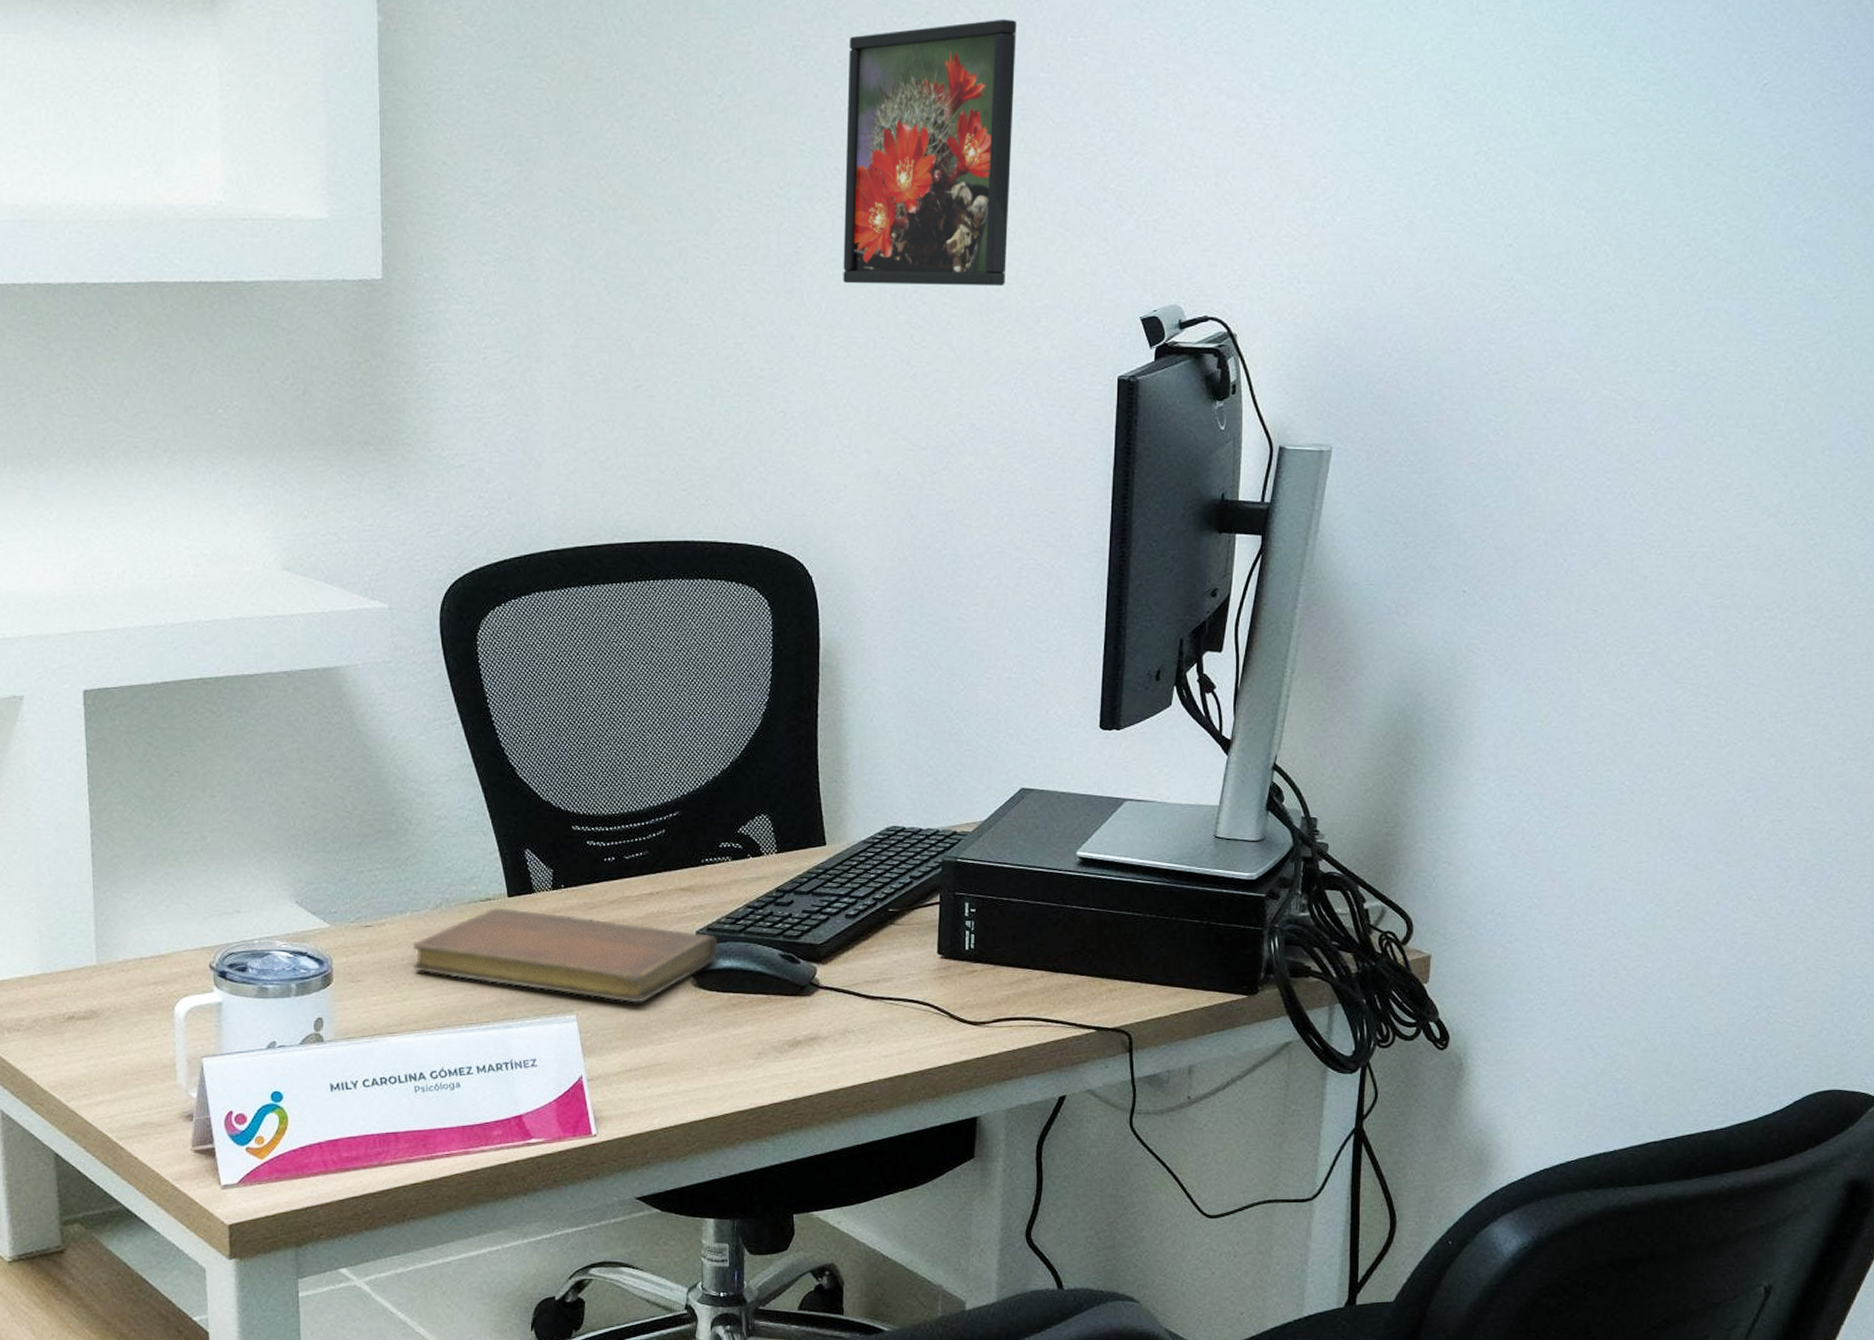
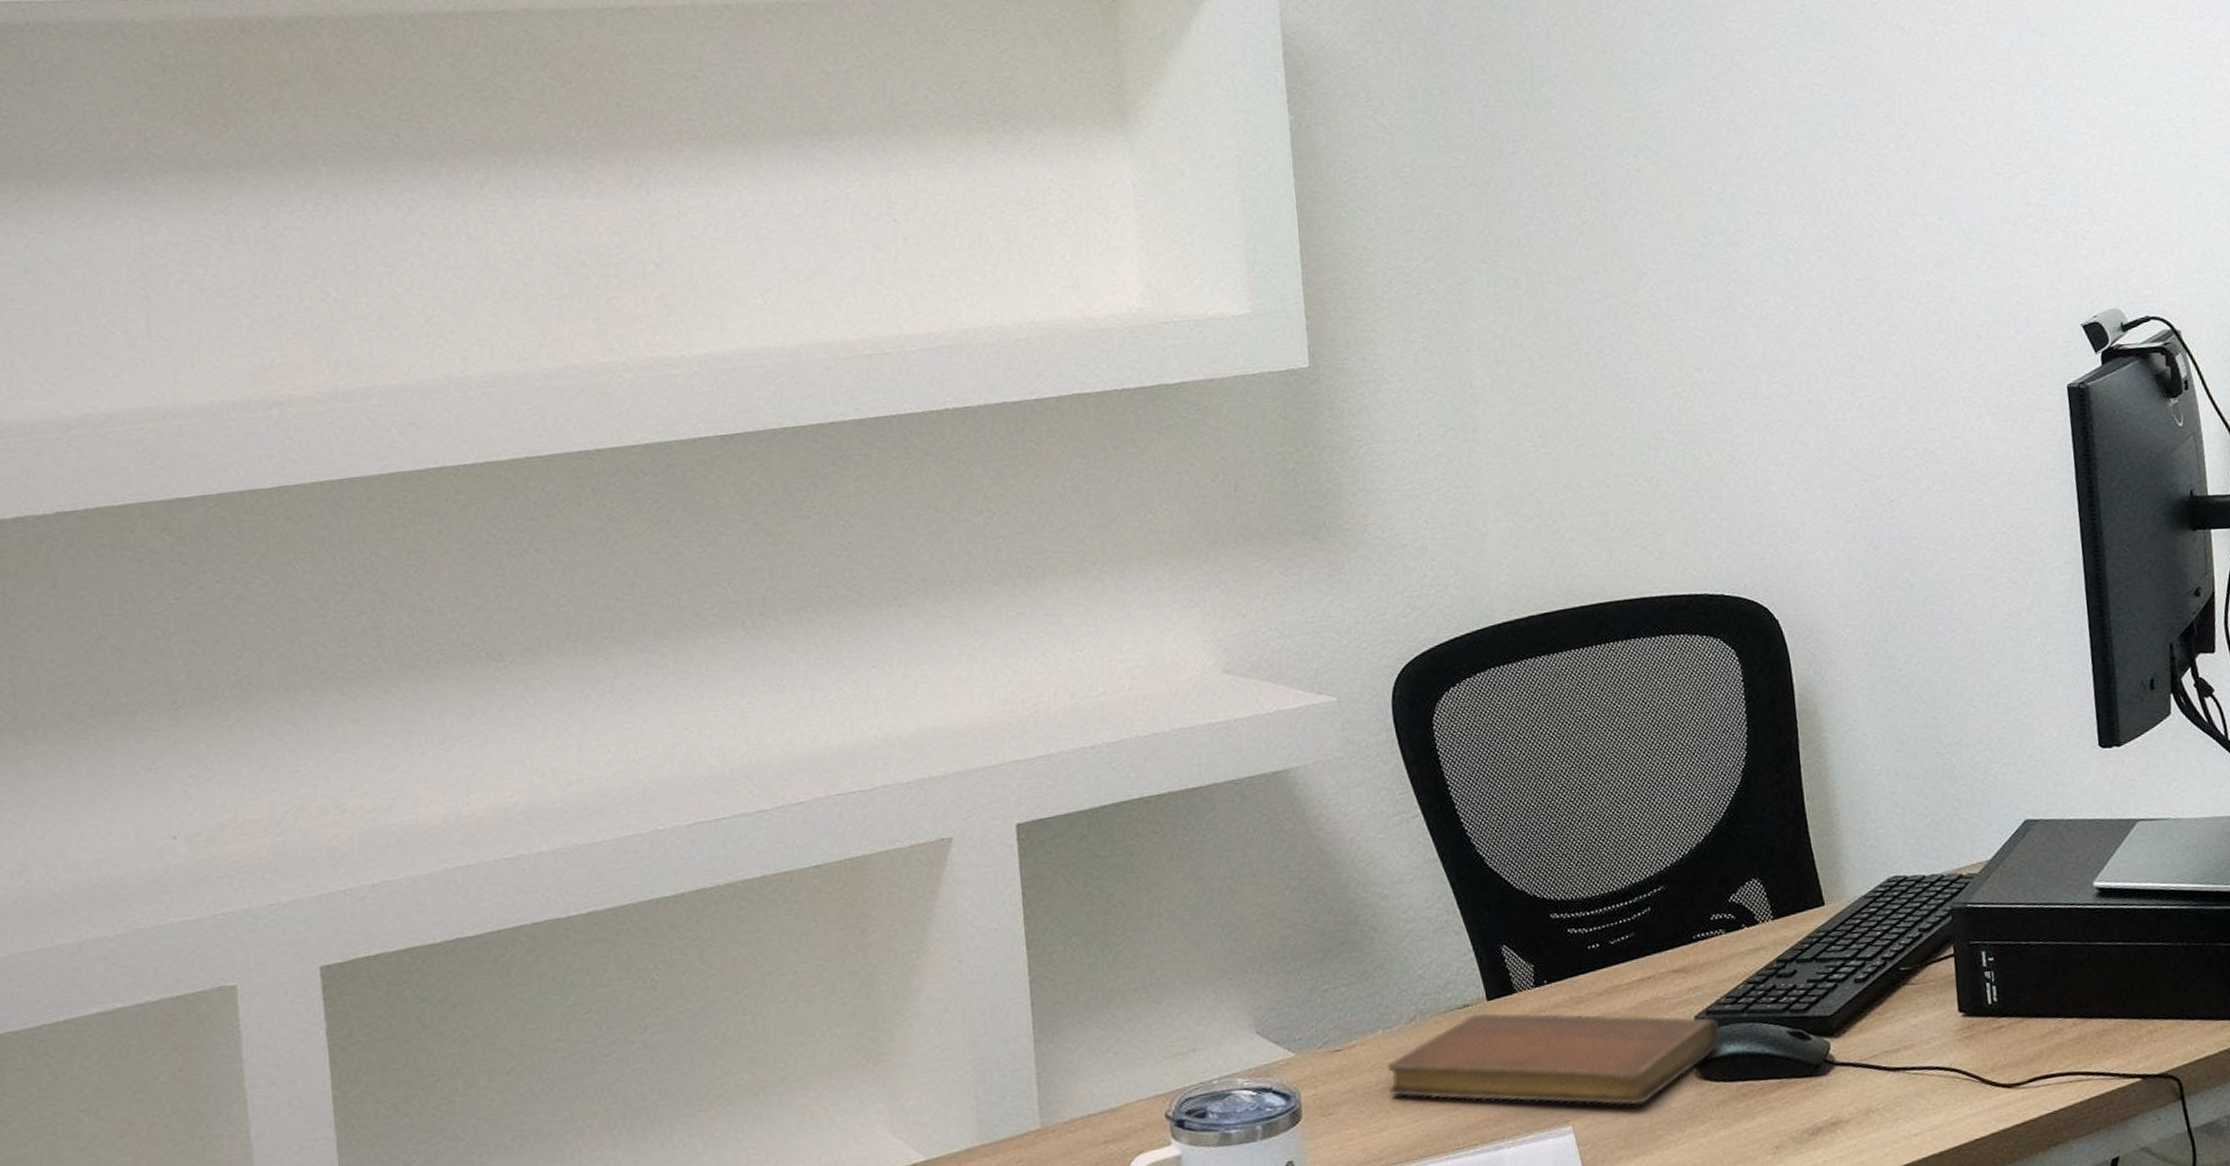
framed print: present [843,19,1016,286] -> none [1757,55,1941,323]

